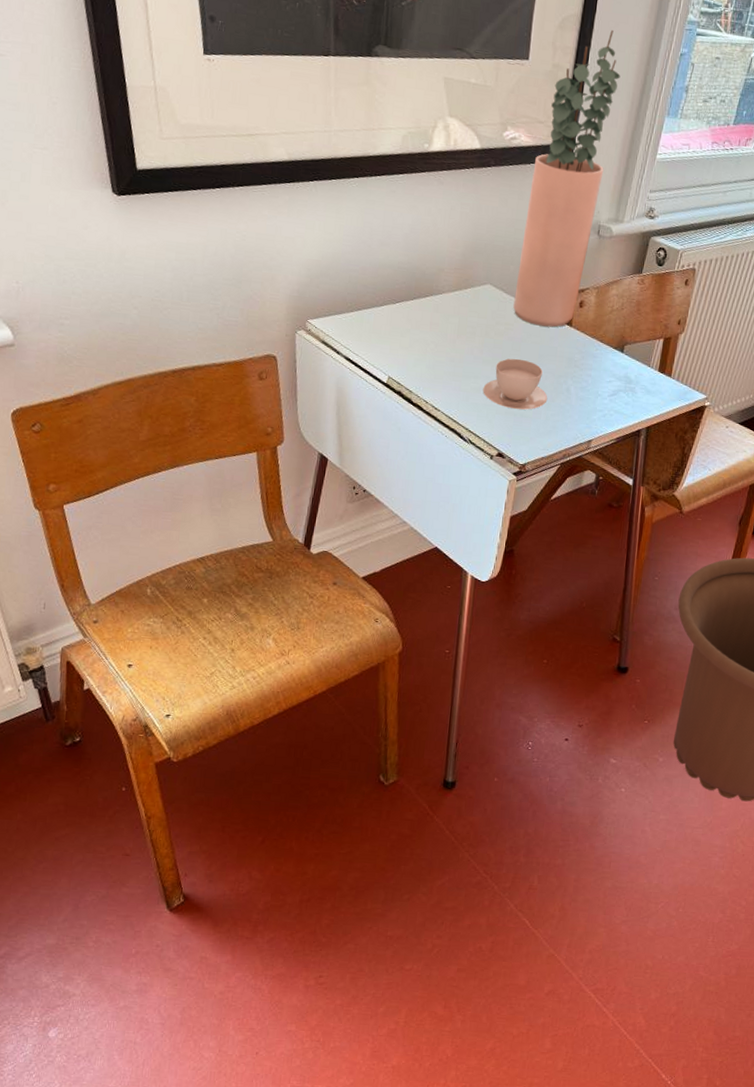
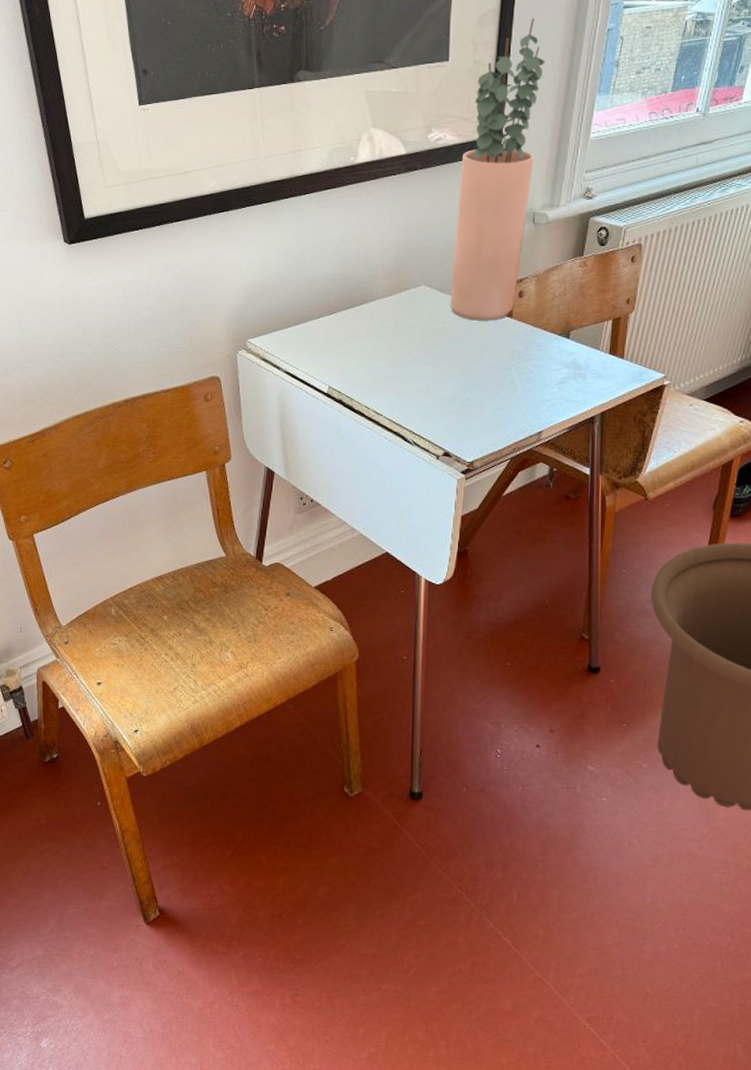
teacup: present [483,358,548,410] -> none [424,356,492,407]

